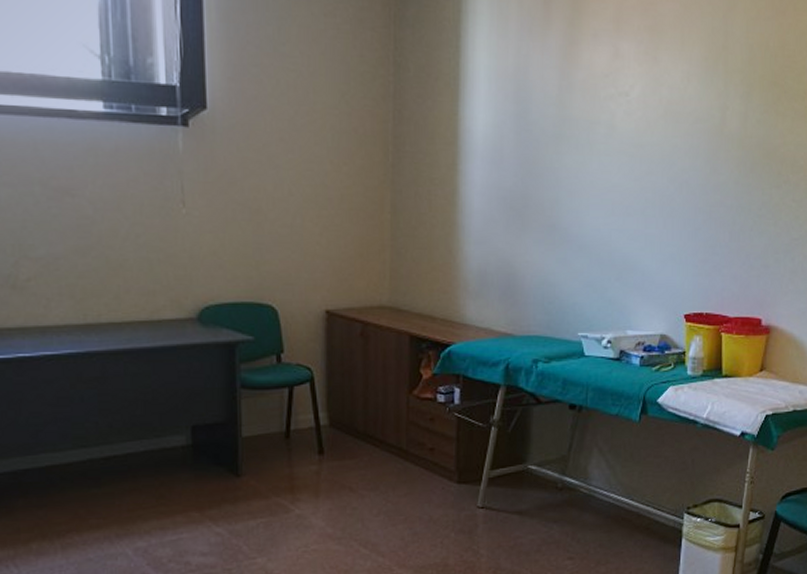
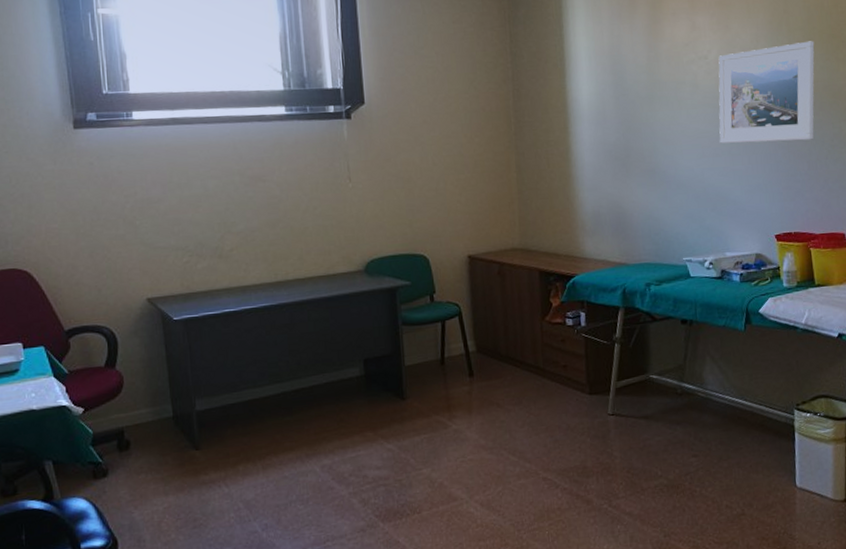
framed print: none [632,87,753,207] -> present [718,41,815,143]

